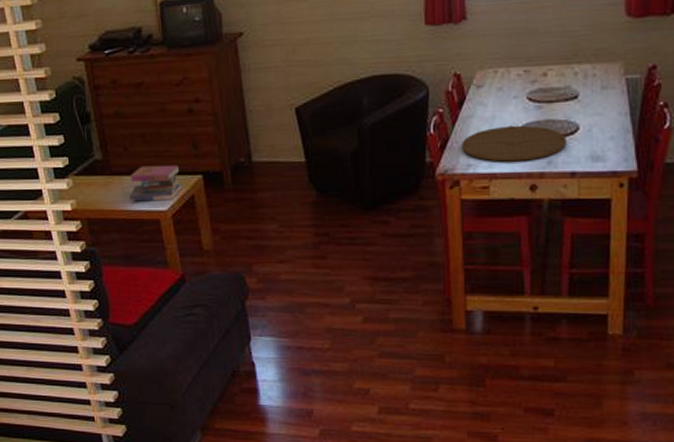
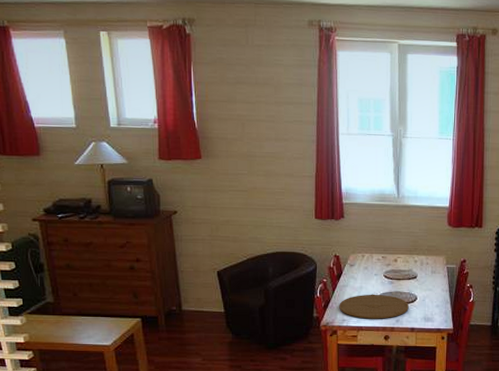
books: present [130,164,182,202] -> none [78,309,124,337]

